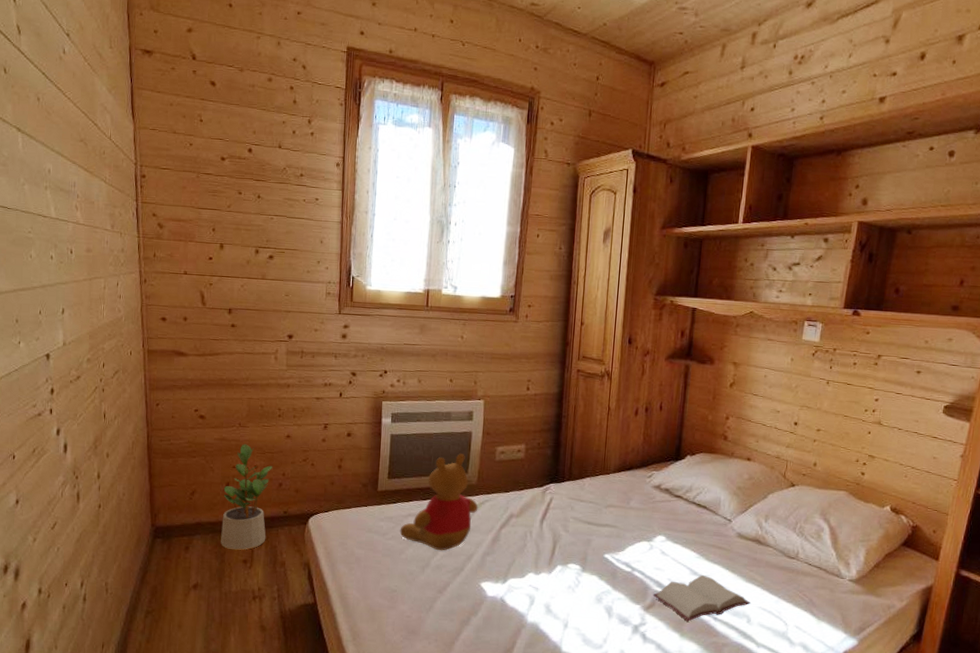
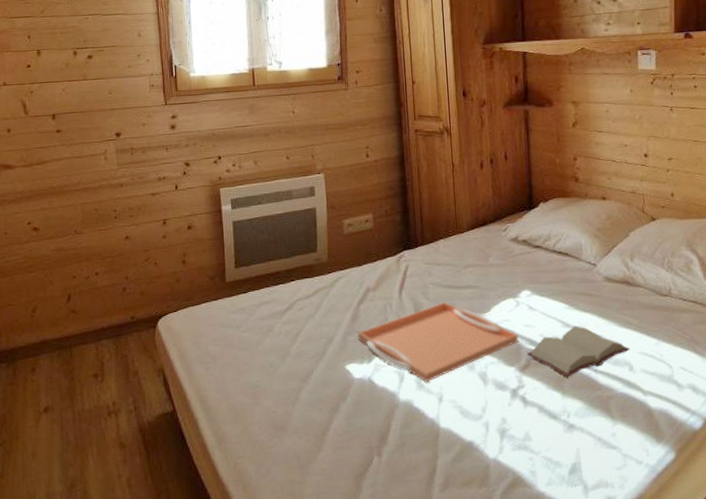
potted plant: present [221,444,273,550] -> none [65,251,115,365]
teddy bear: present [399,452,478,551] -> none [254,231,333,337]
serving tray: none [496,537,648,608] -> present [358,302,519,382]

